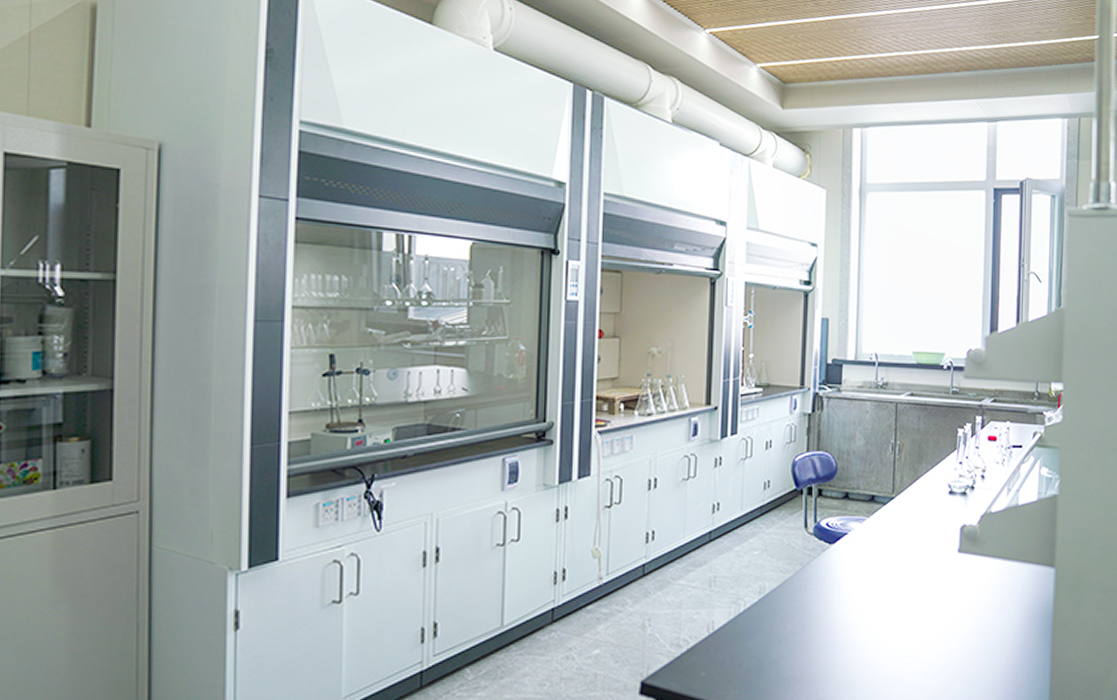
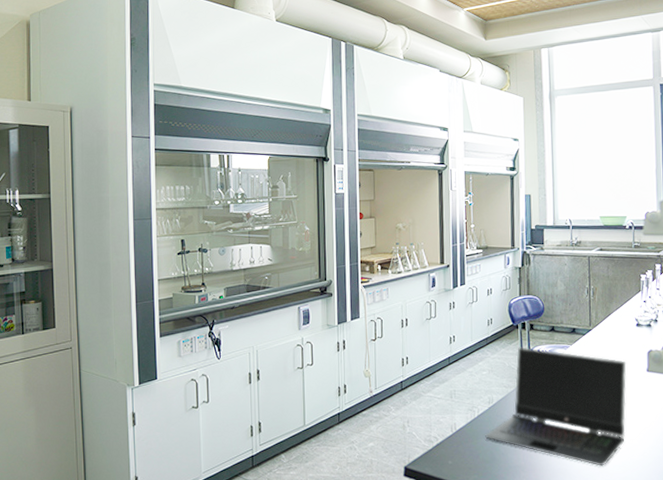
laptop computer: none [752,519,934,674] -> present [485,347,627,466]

